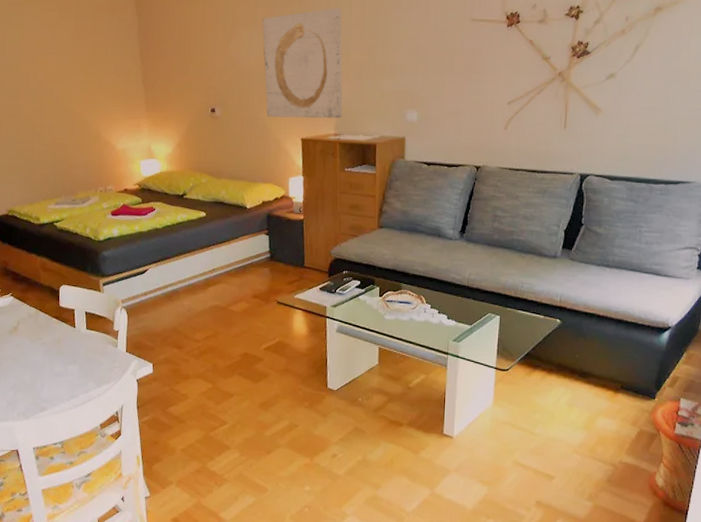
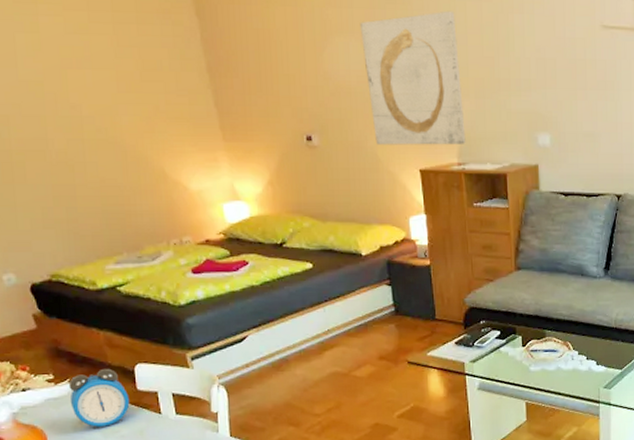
alarm clock: none [9,287,53,336] -> present [68,368,130,430]

